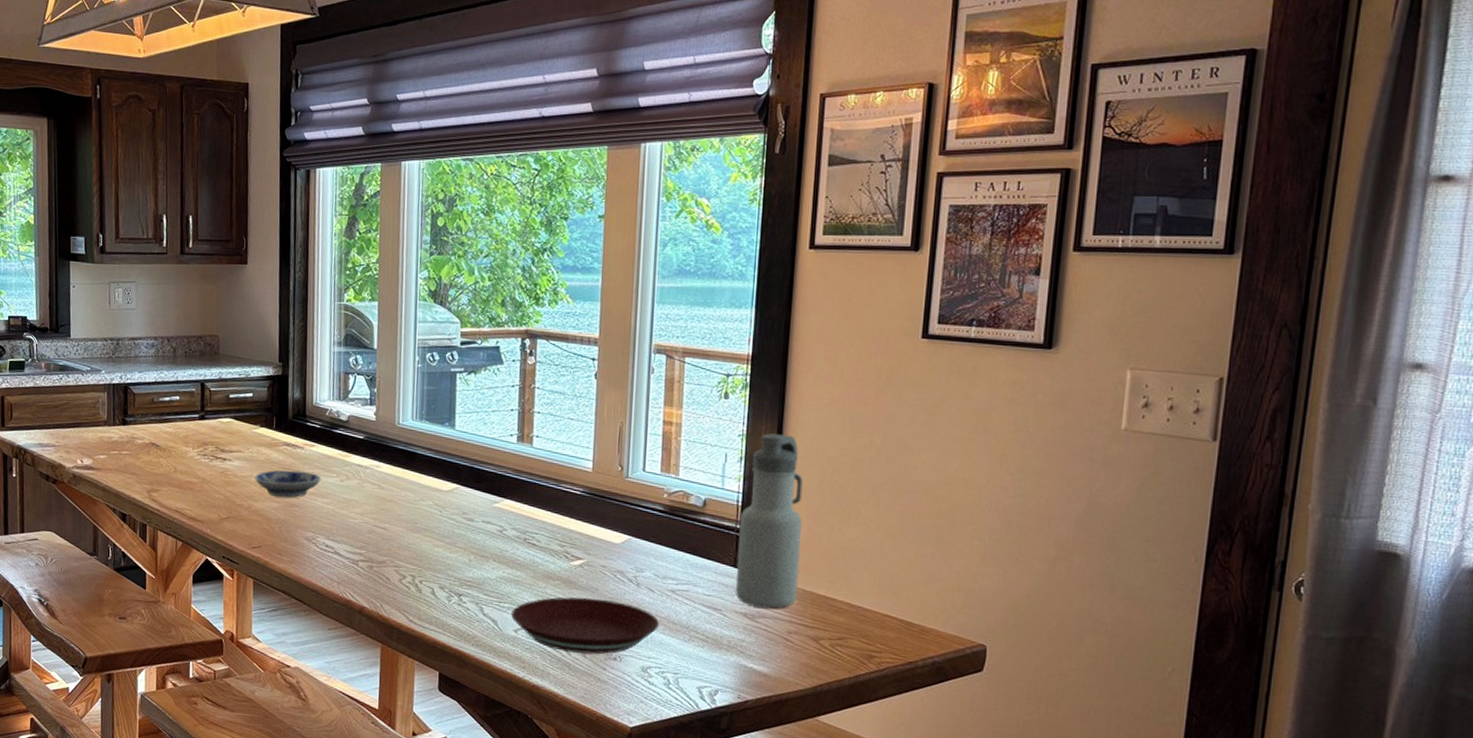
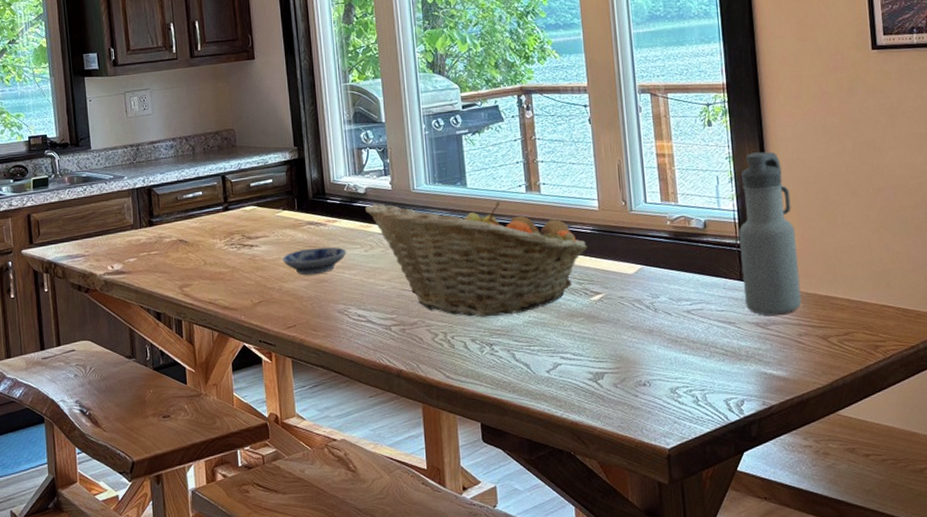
fruit basket: none [345,432,575,568] -> present [364,202,588,318]
plate: present [511,596,659,654] -> none [542,329,680,385]

